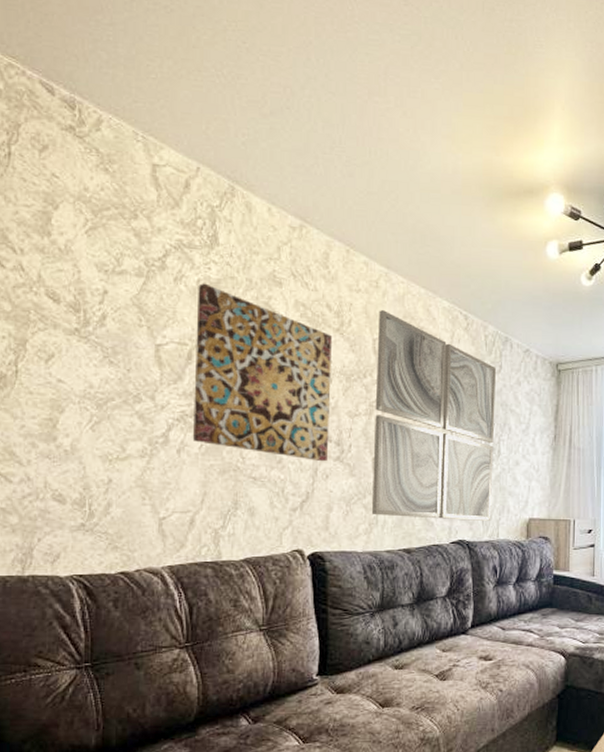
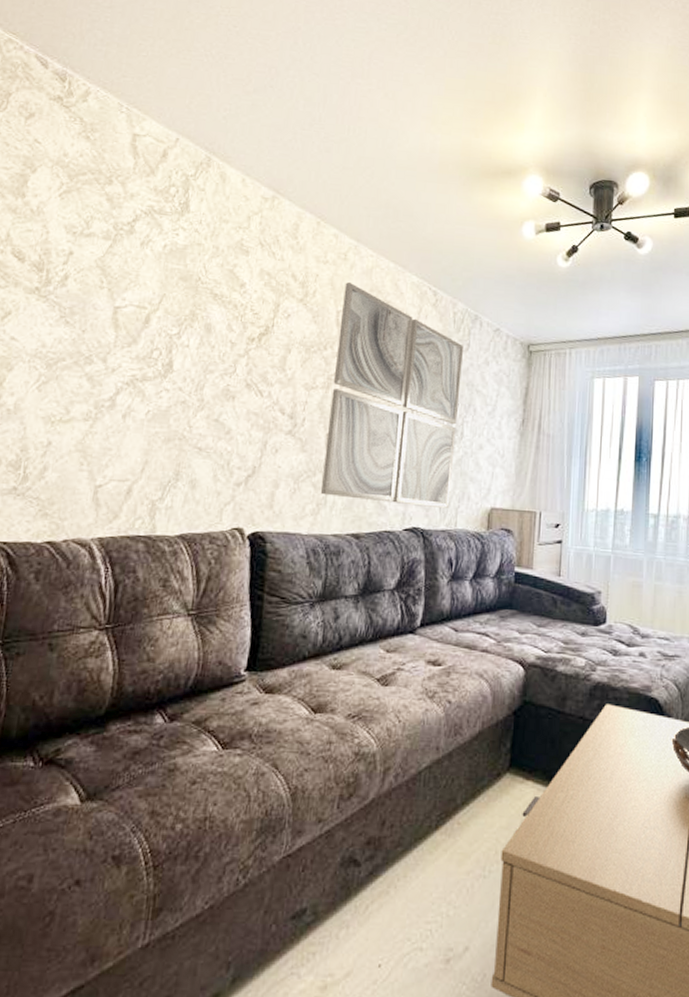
wall art: present [193,283,333,462] -> none [141,248,296,435]

